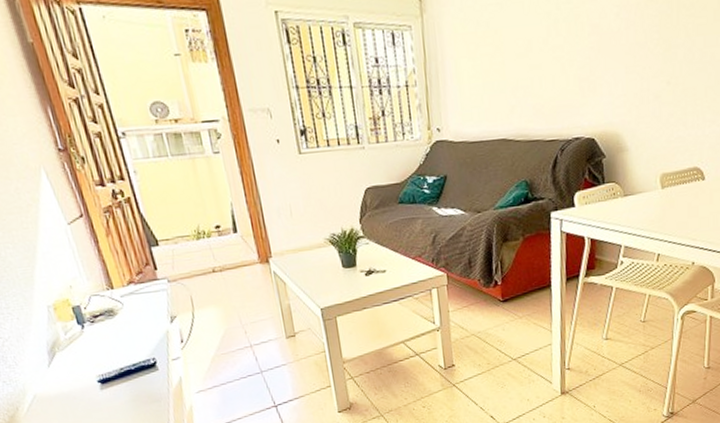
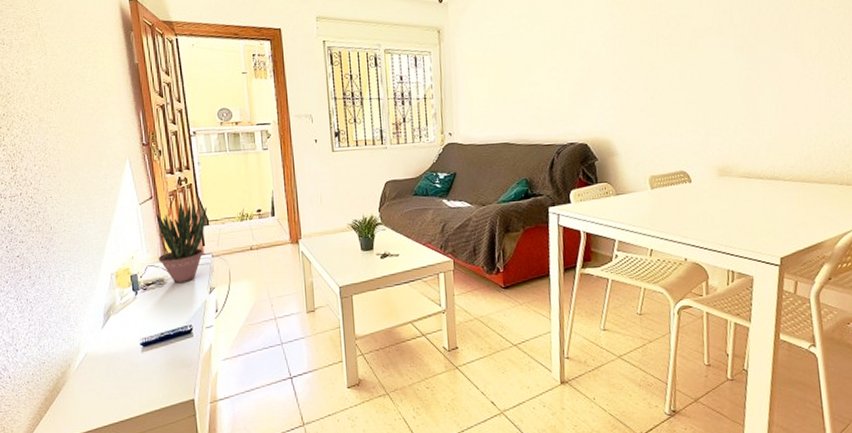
potted plant: none [91,221,158,313] -> present [156,203,207,283]

